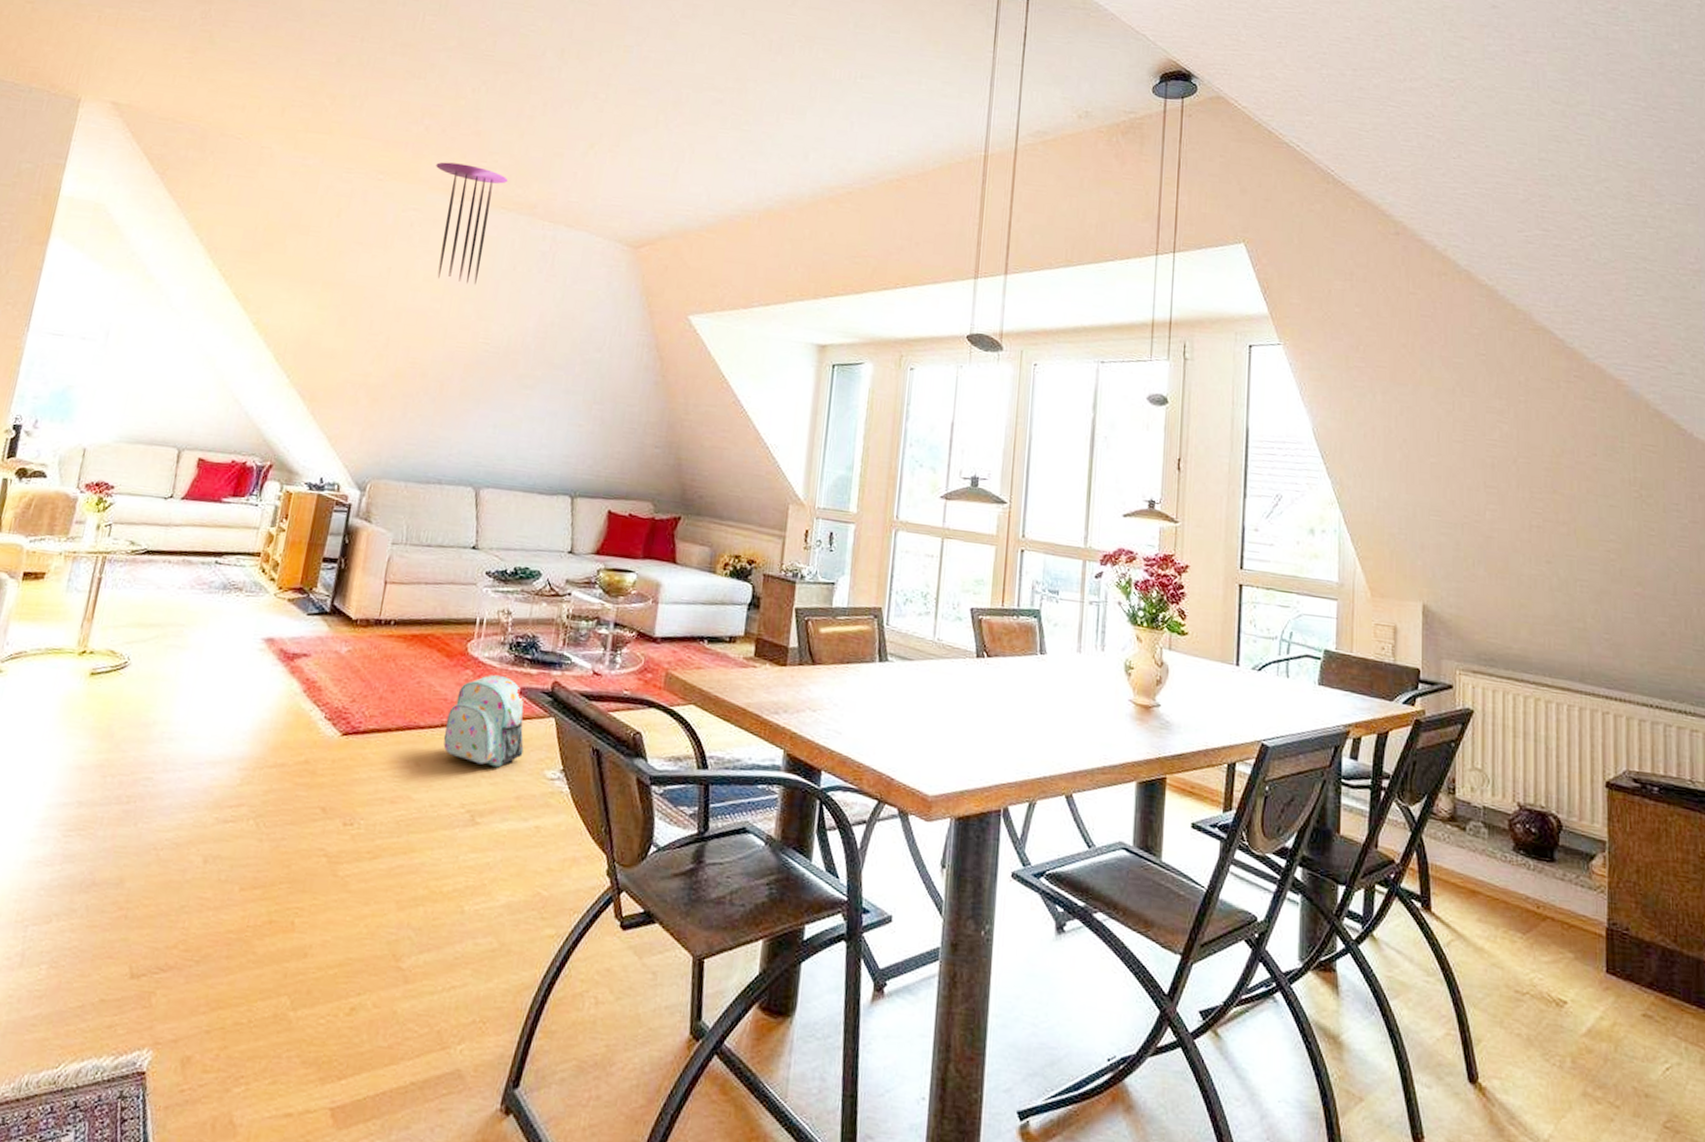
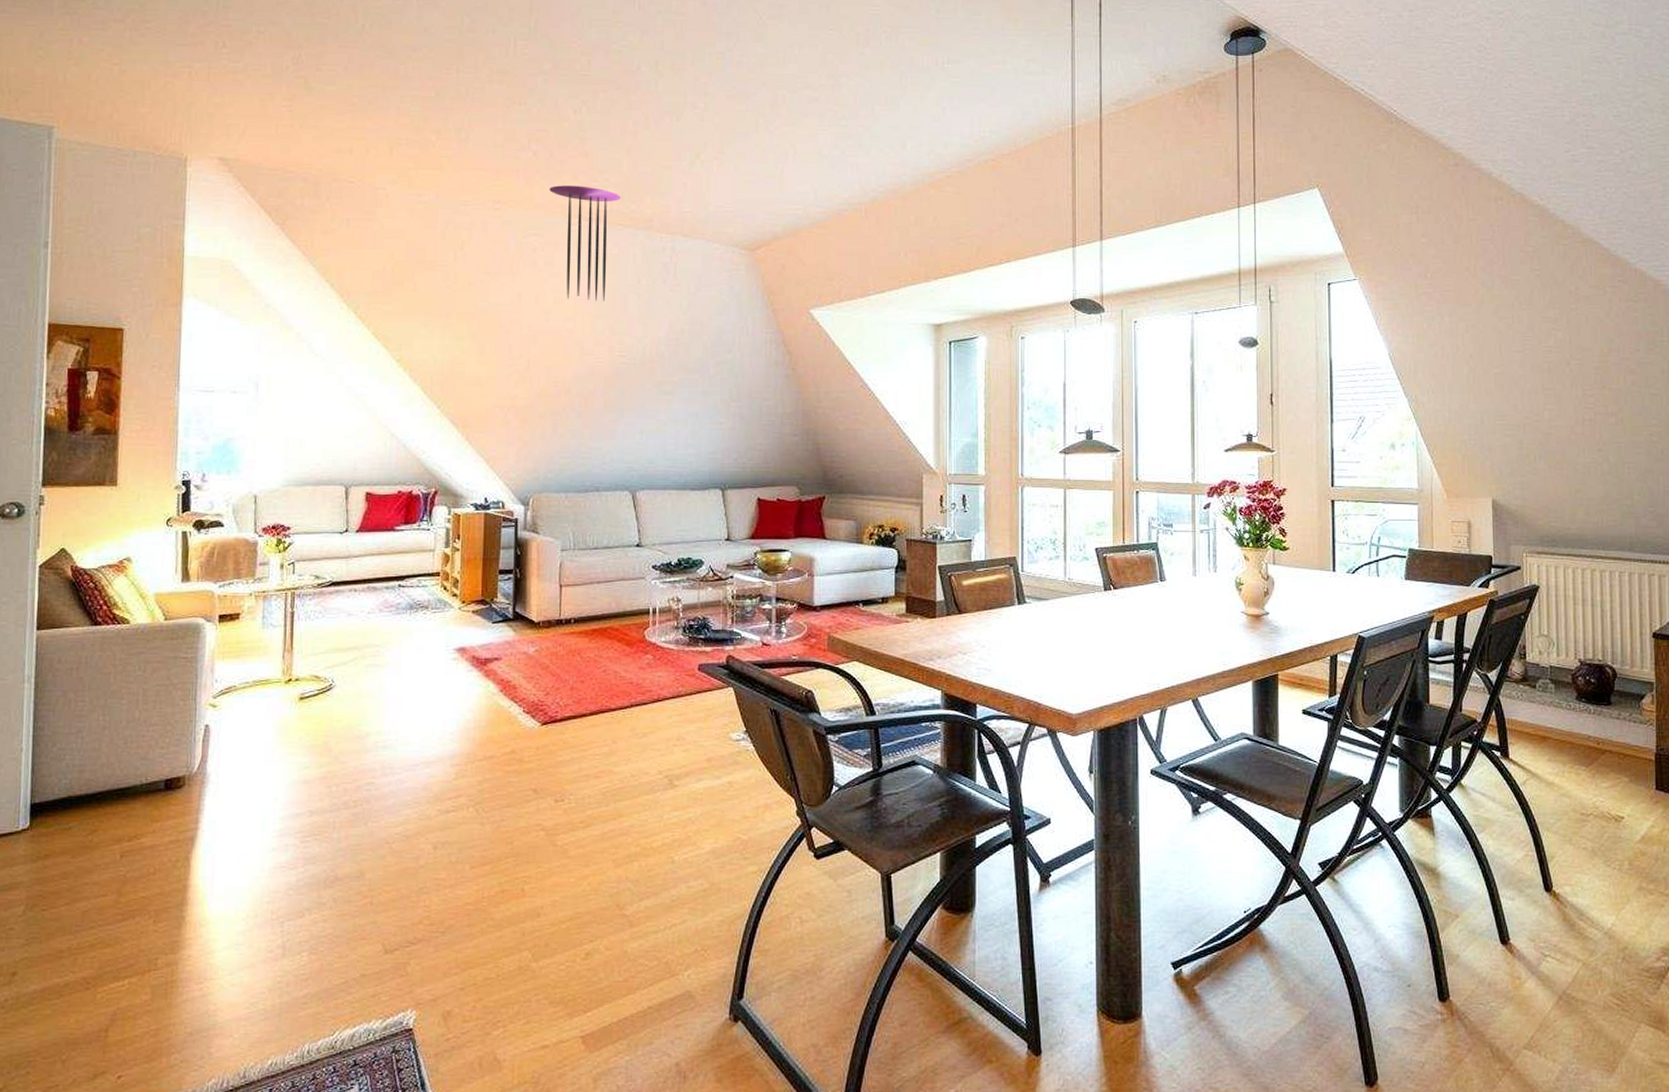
backpack: present [443,675,524,768] -> none [634,657,708,736]

